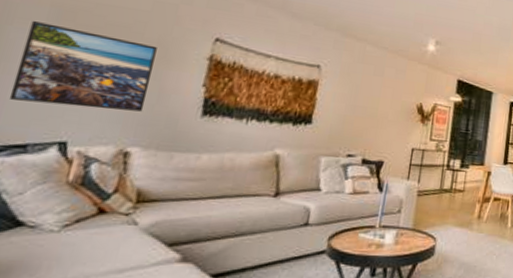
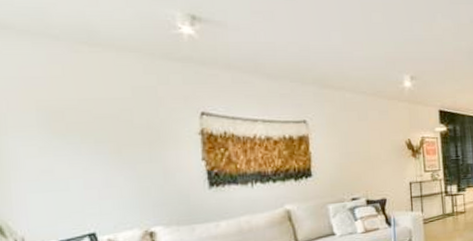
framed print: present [8,20,157,112] -> none [24,126,155,204]

